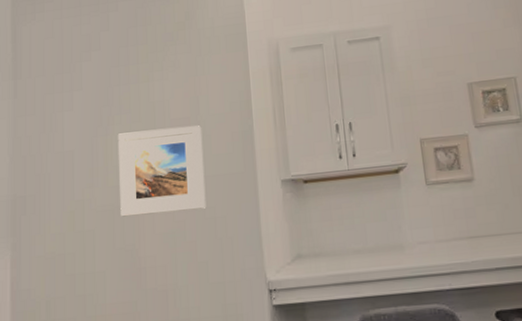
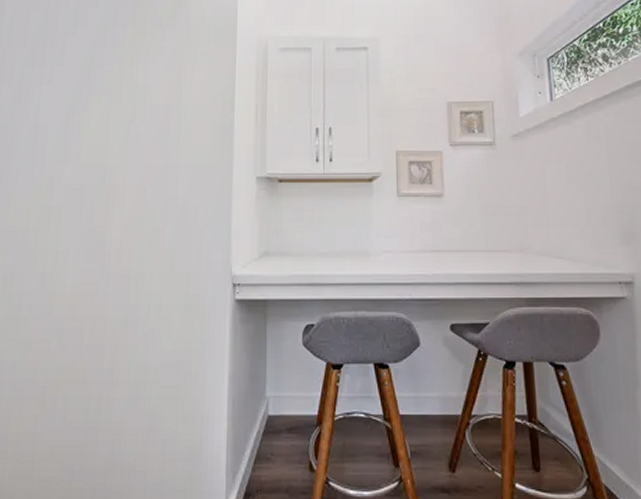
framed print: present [118,125,206,217] -> none [90,113,182,197]

